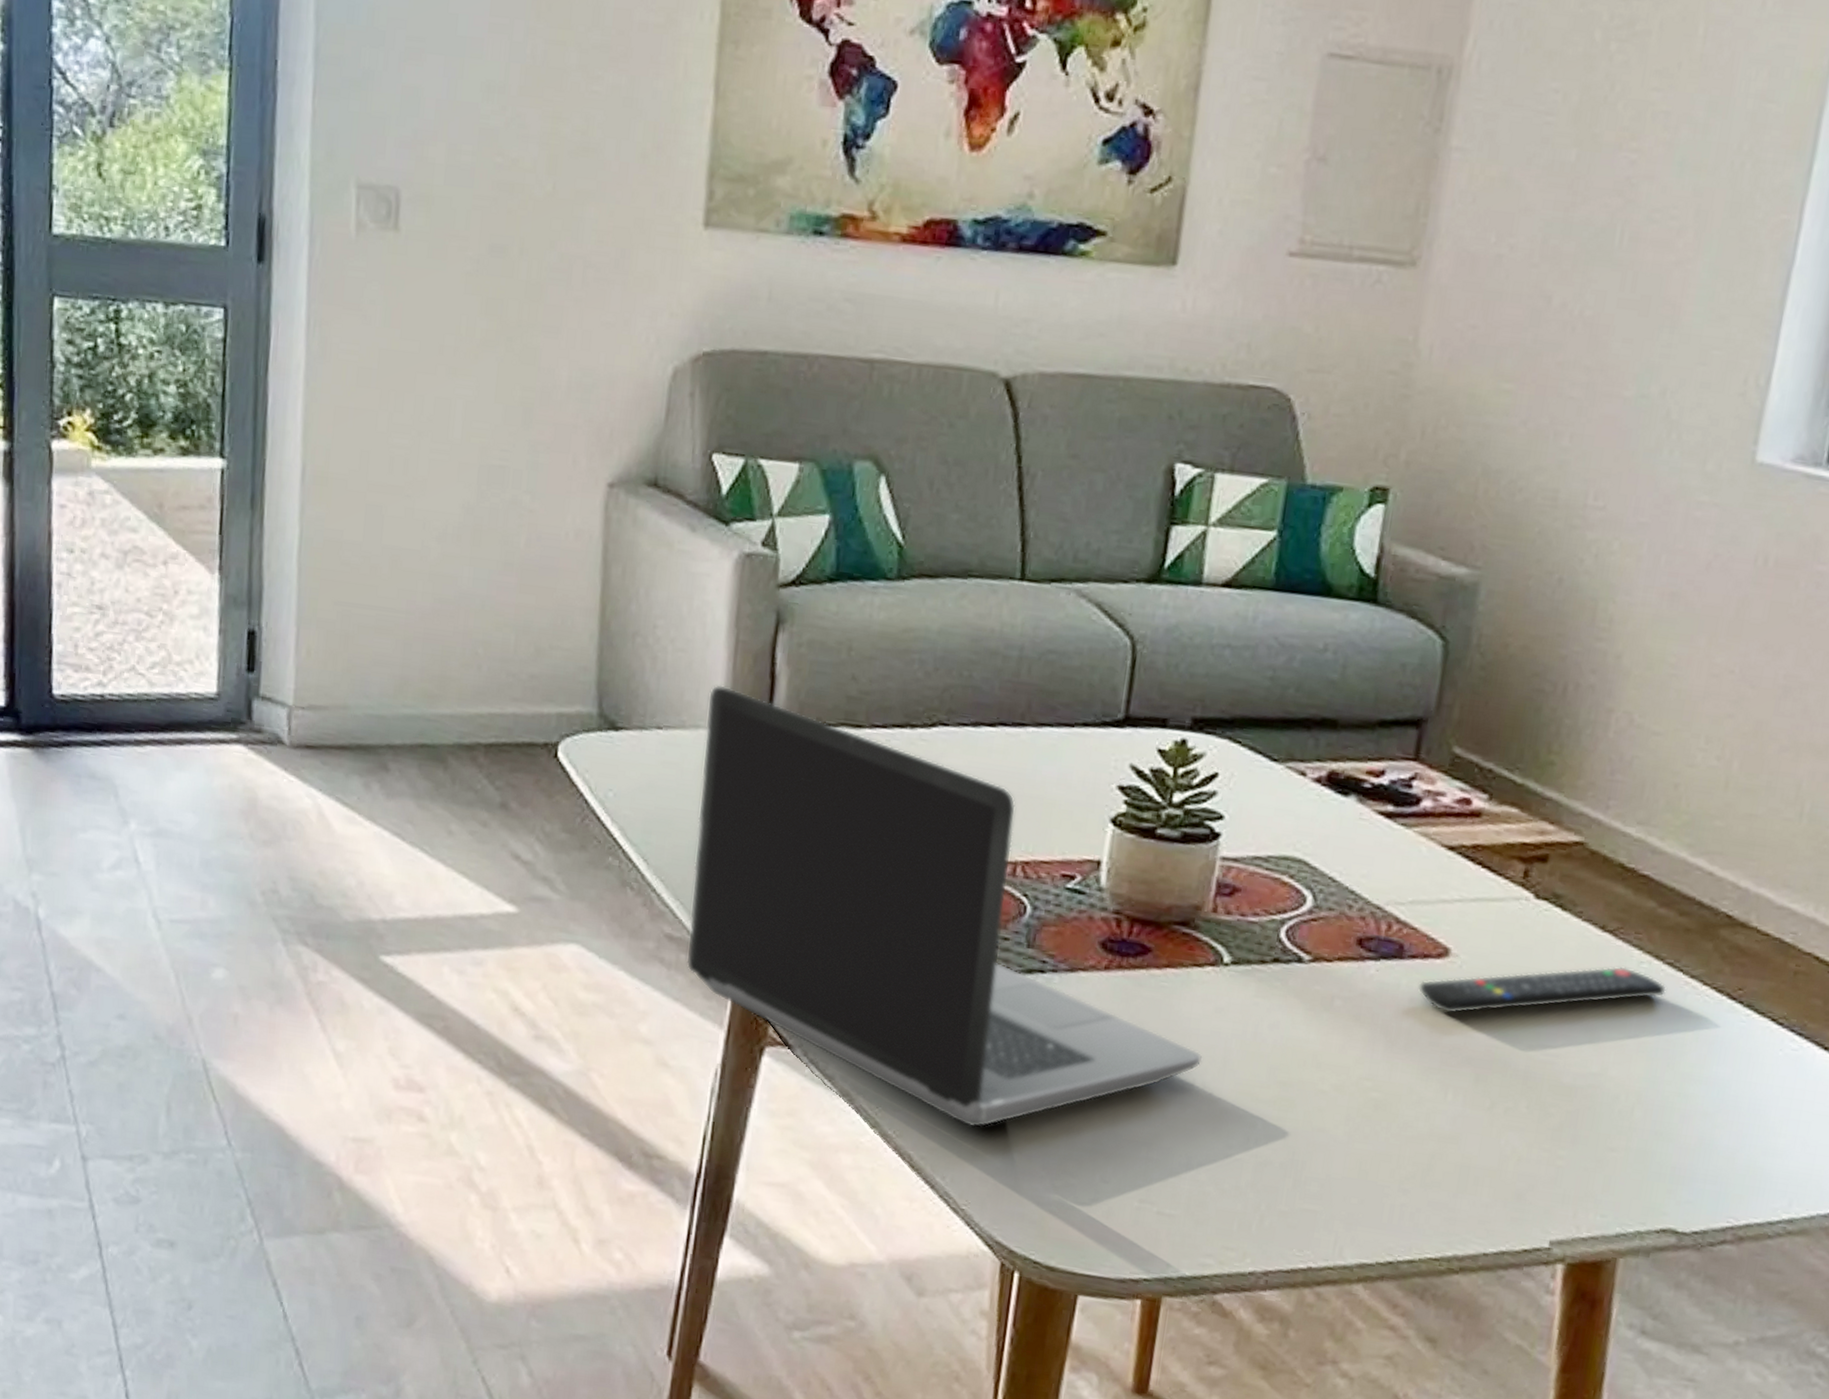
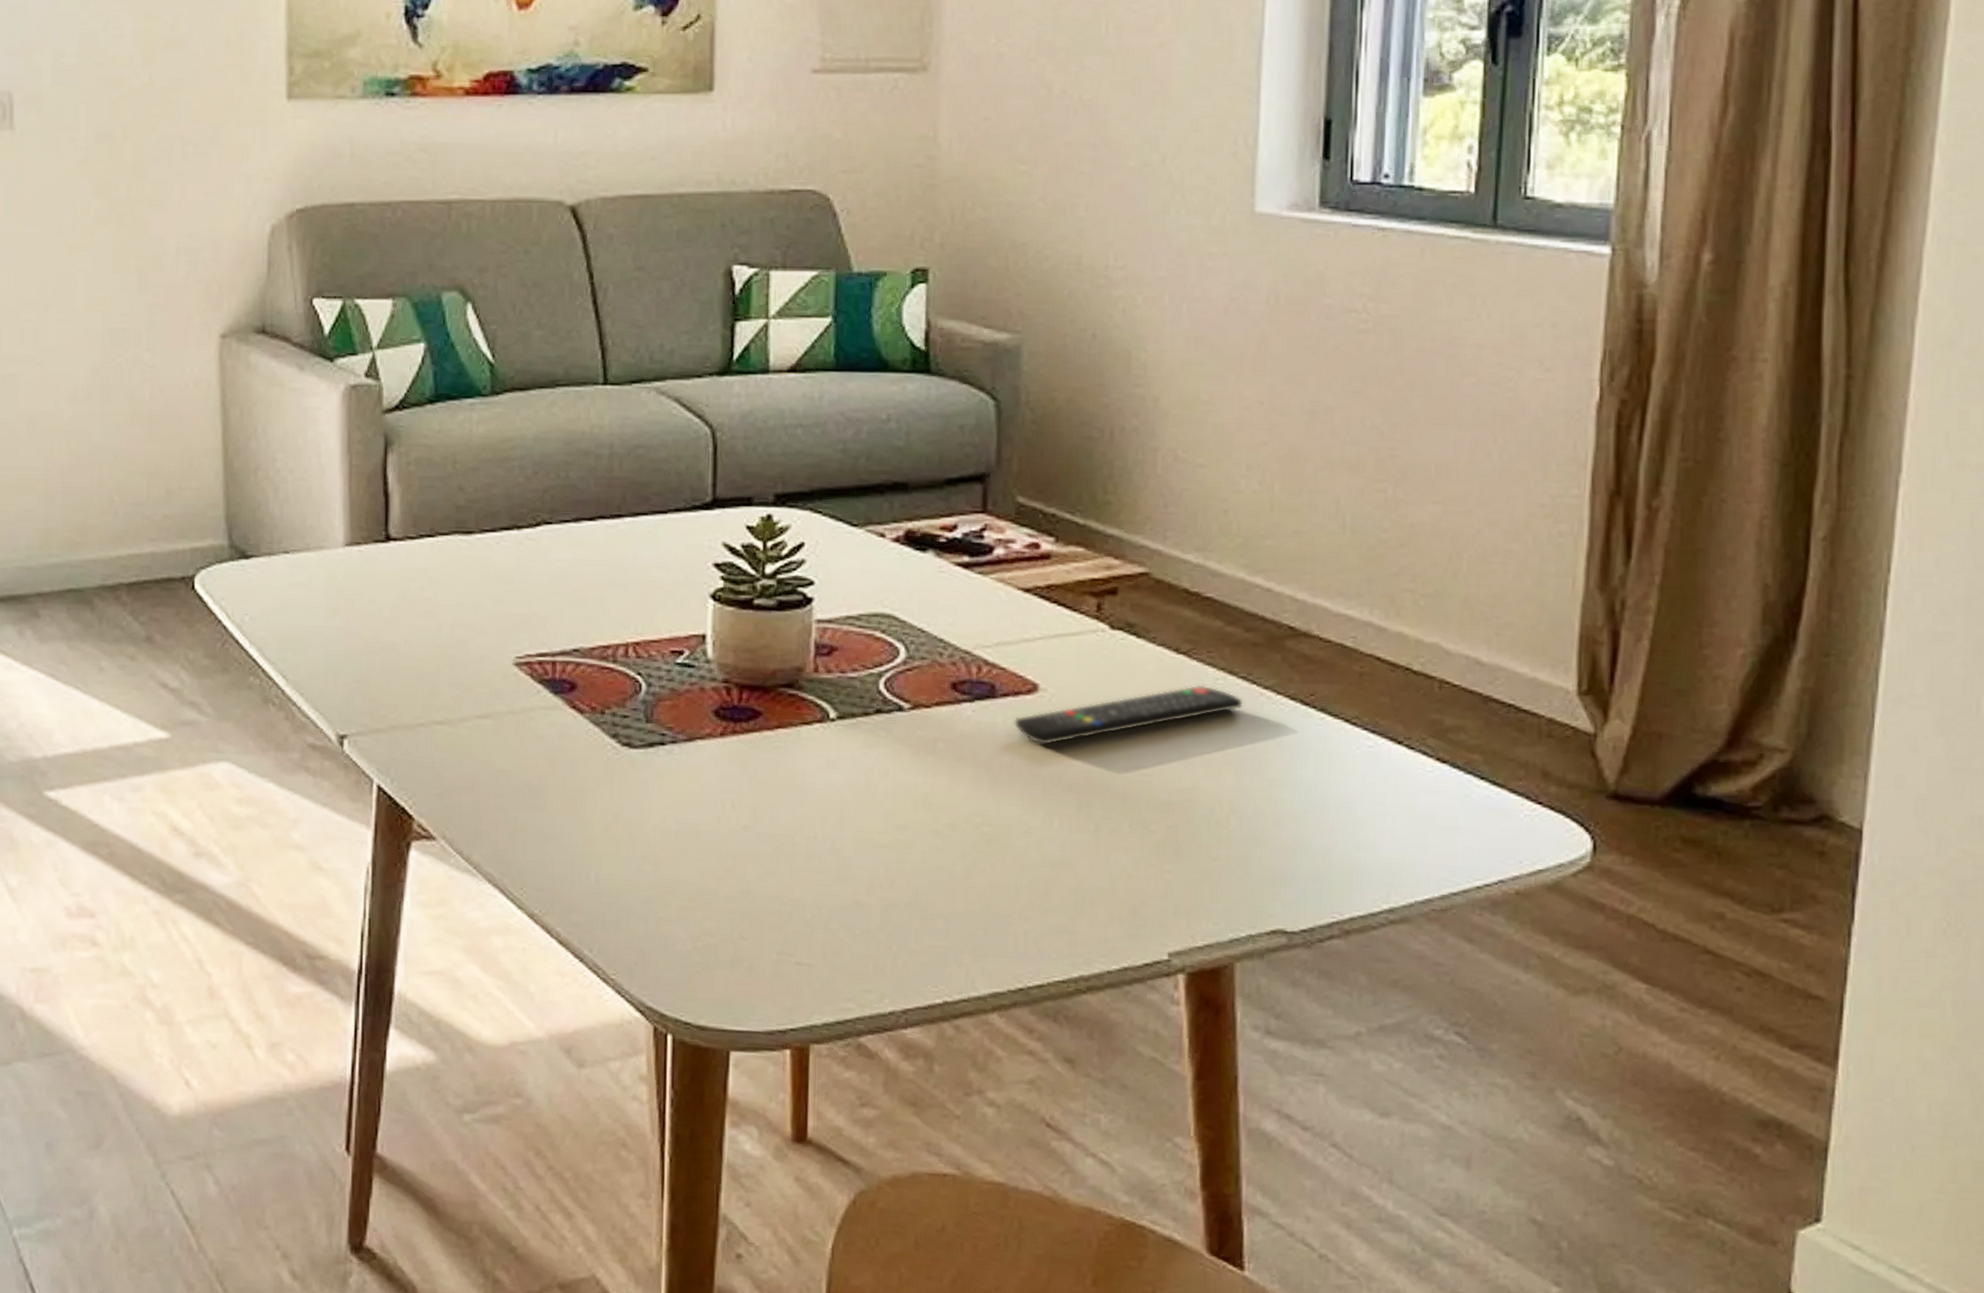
laptop computer: present [686,685,1203,1128] -> none [328,507,821,899]

